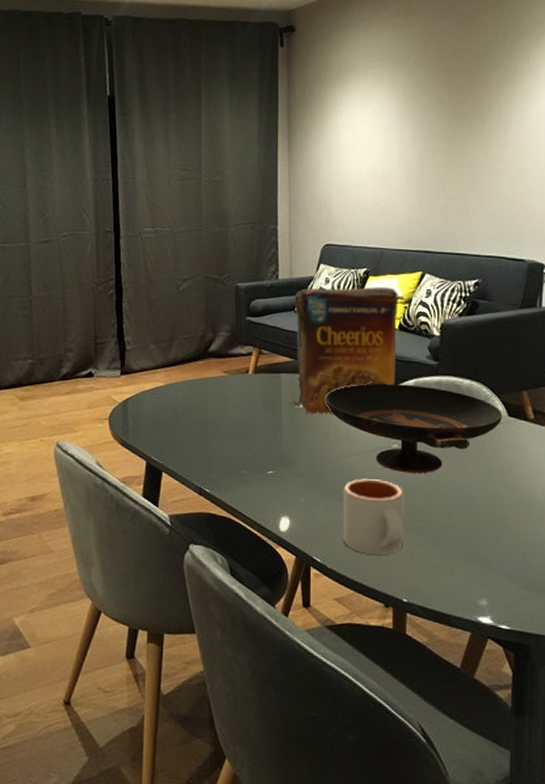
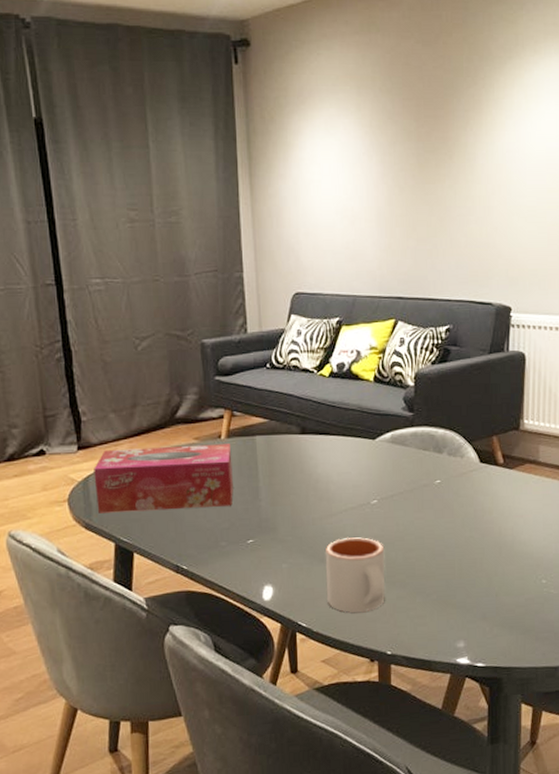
tissue box: none [133,376,258,437] -> present [94,444,233,513]
cereal box: present [290,287,398,415] -> none [265,337,373,477]
decorative bowl: present [325,380,503,474] -> none [303,436,475,528]

